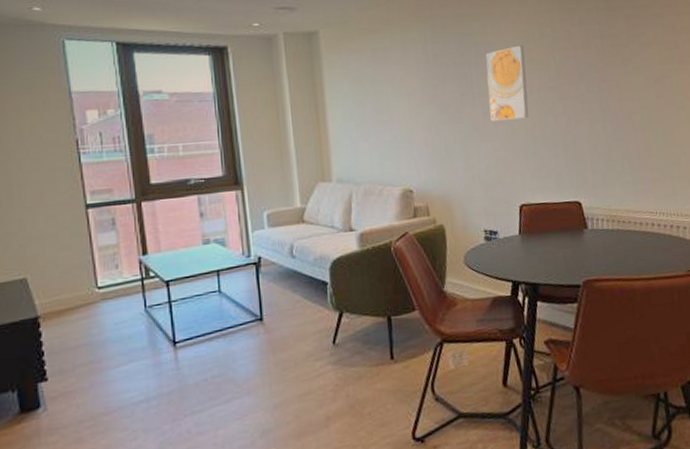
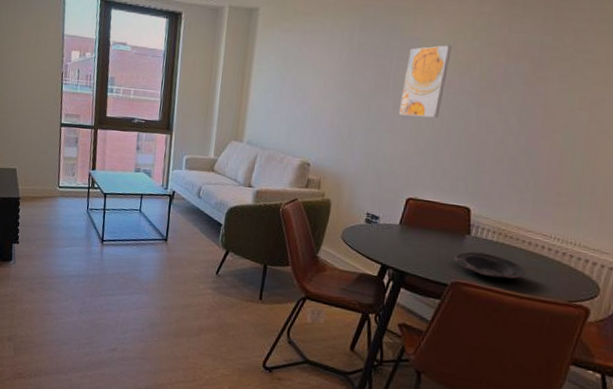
bowl: none [578,243,645,267] -> present [454,251,525,279]

